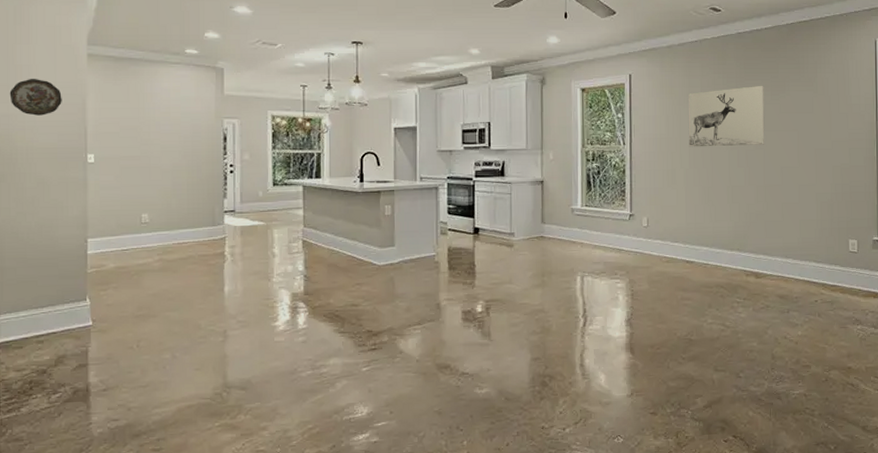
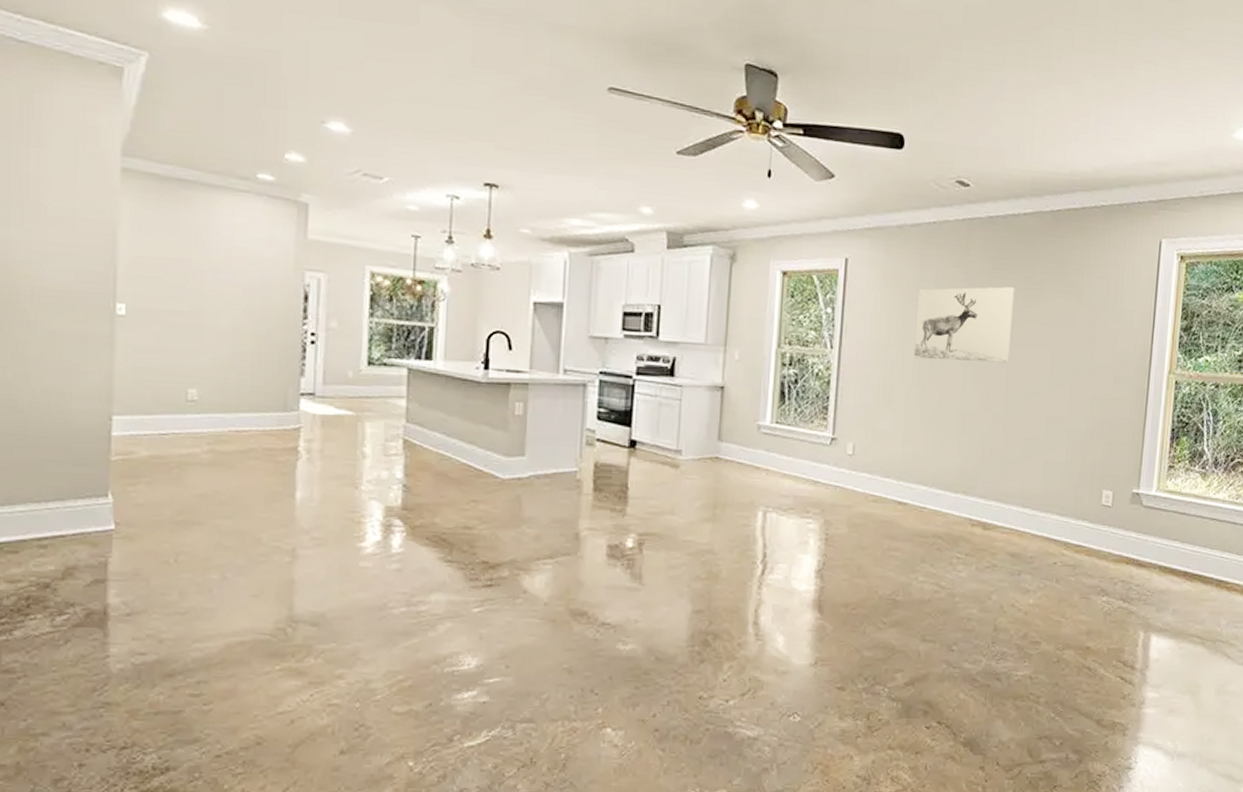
decorative plate: present [9,78,62,116] -> none [10,194,84,246]

